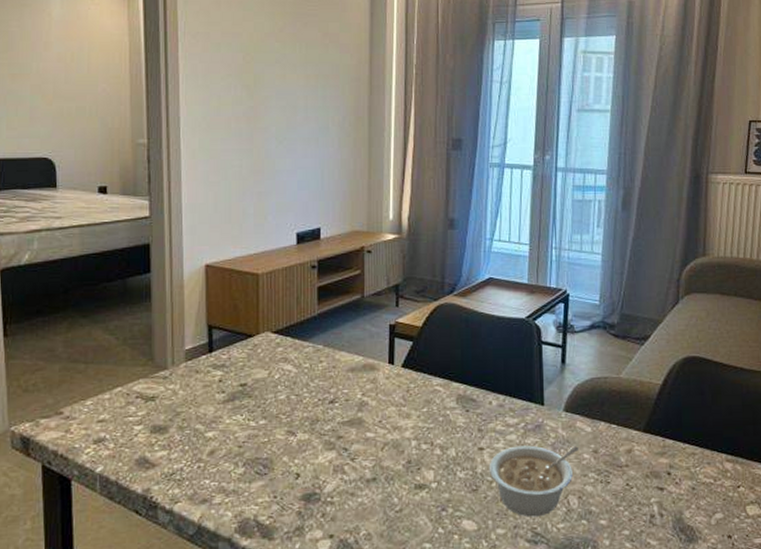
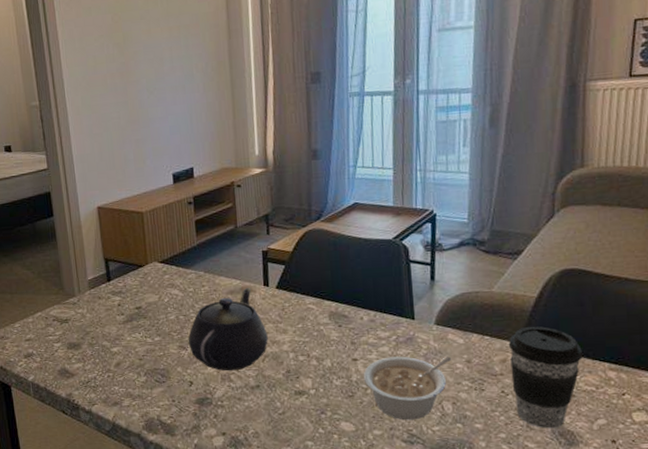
teapot: none [298,364,389,462] -> present [188,287,268,371]
coffee cup: none [634,415,702,524] -> present [508,327,582,429]

